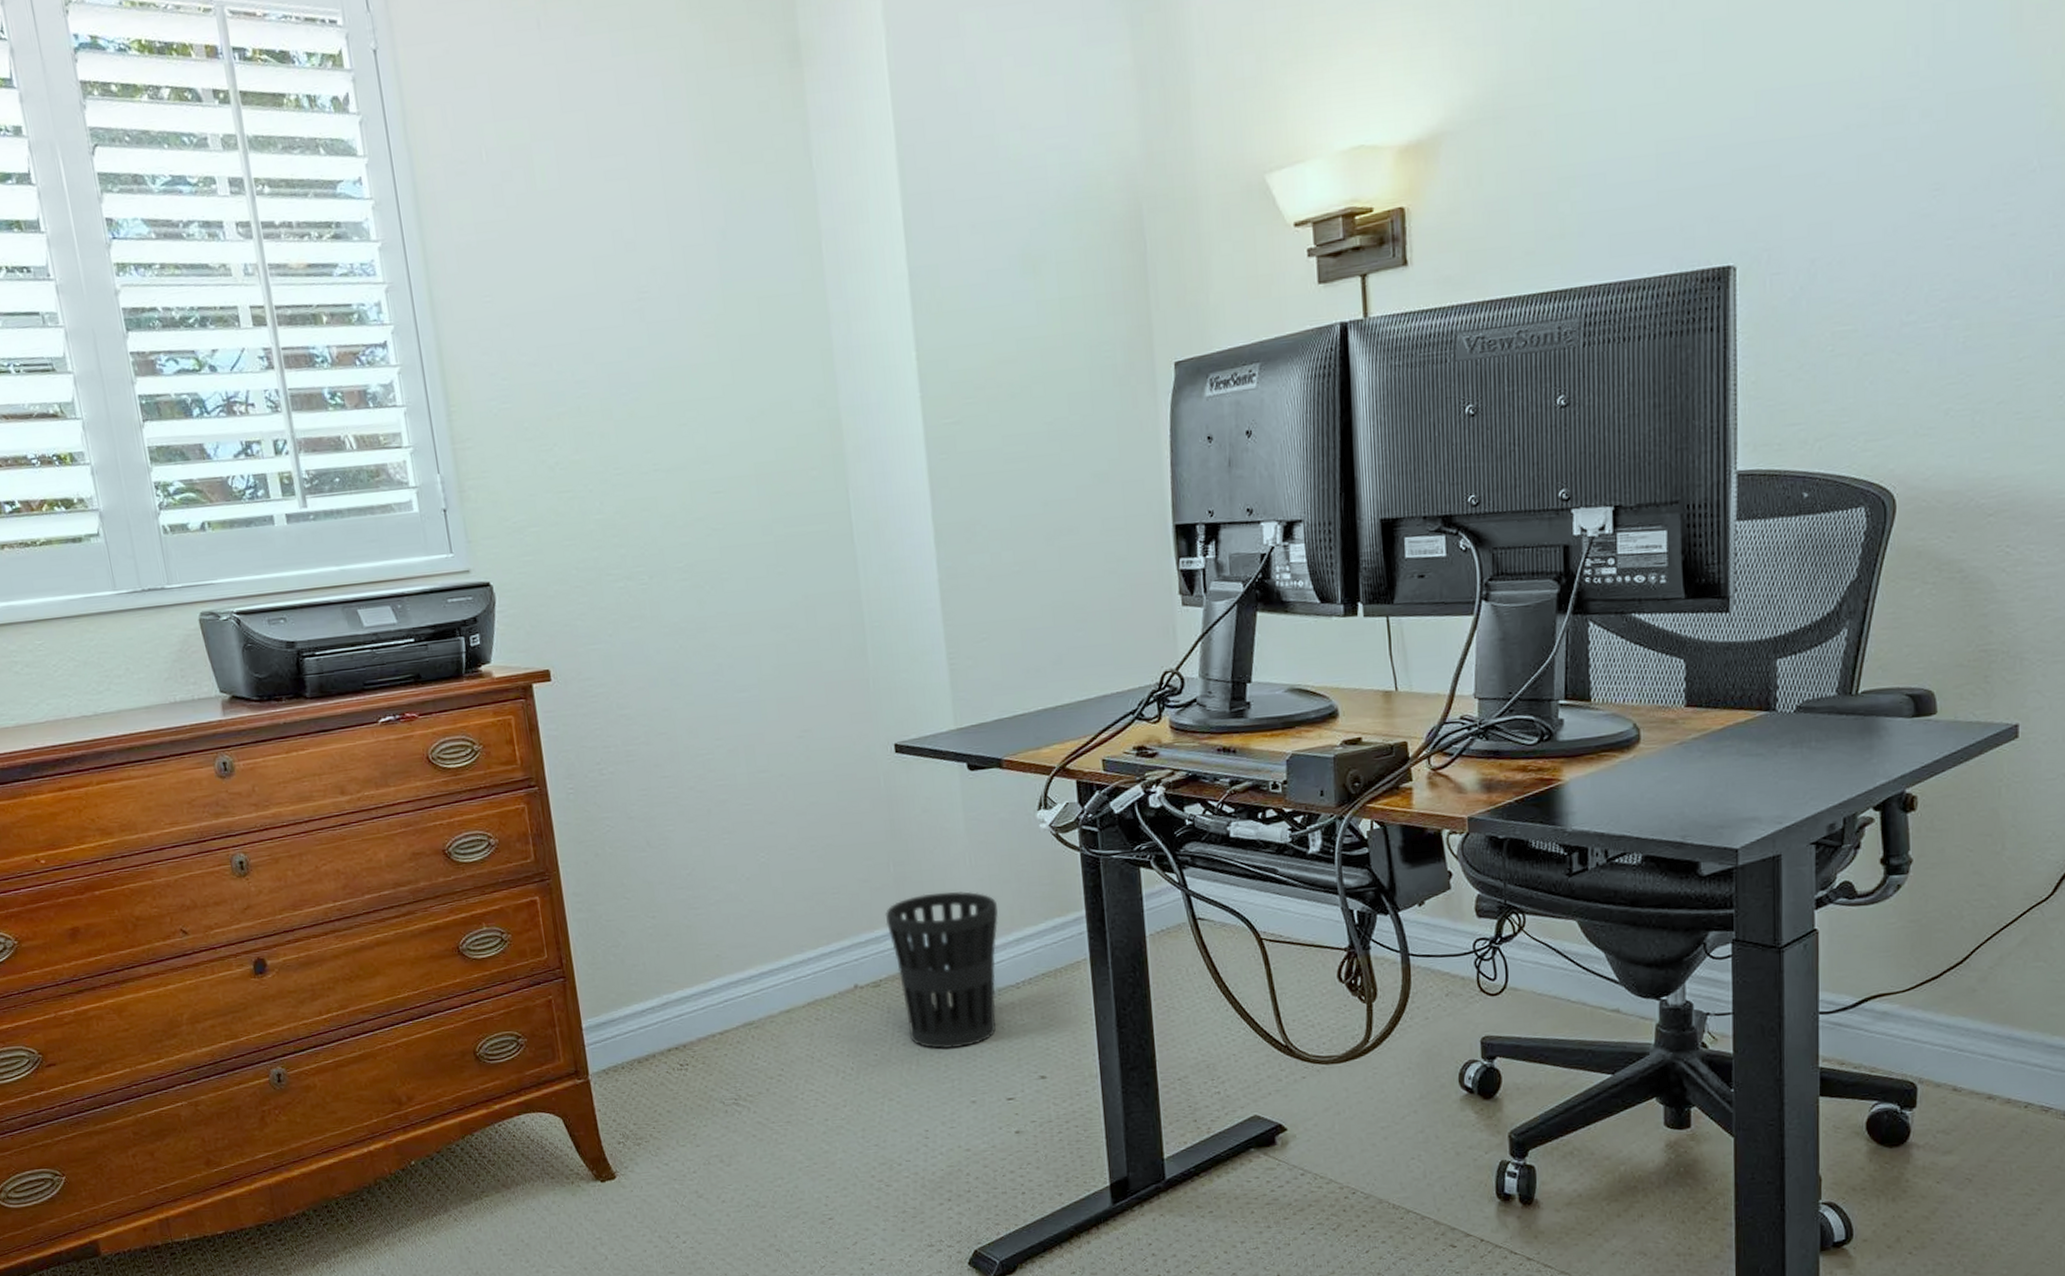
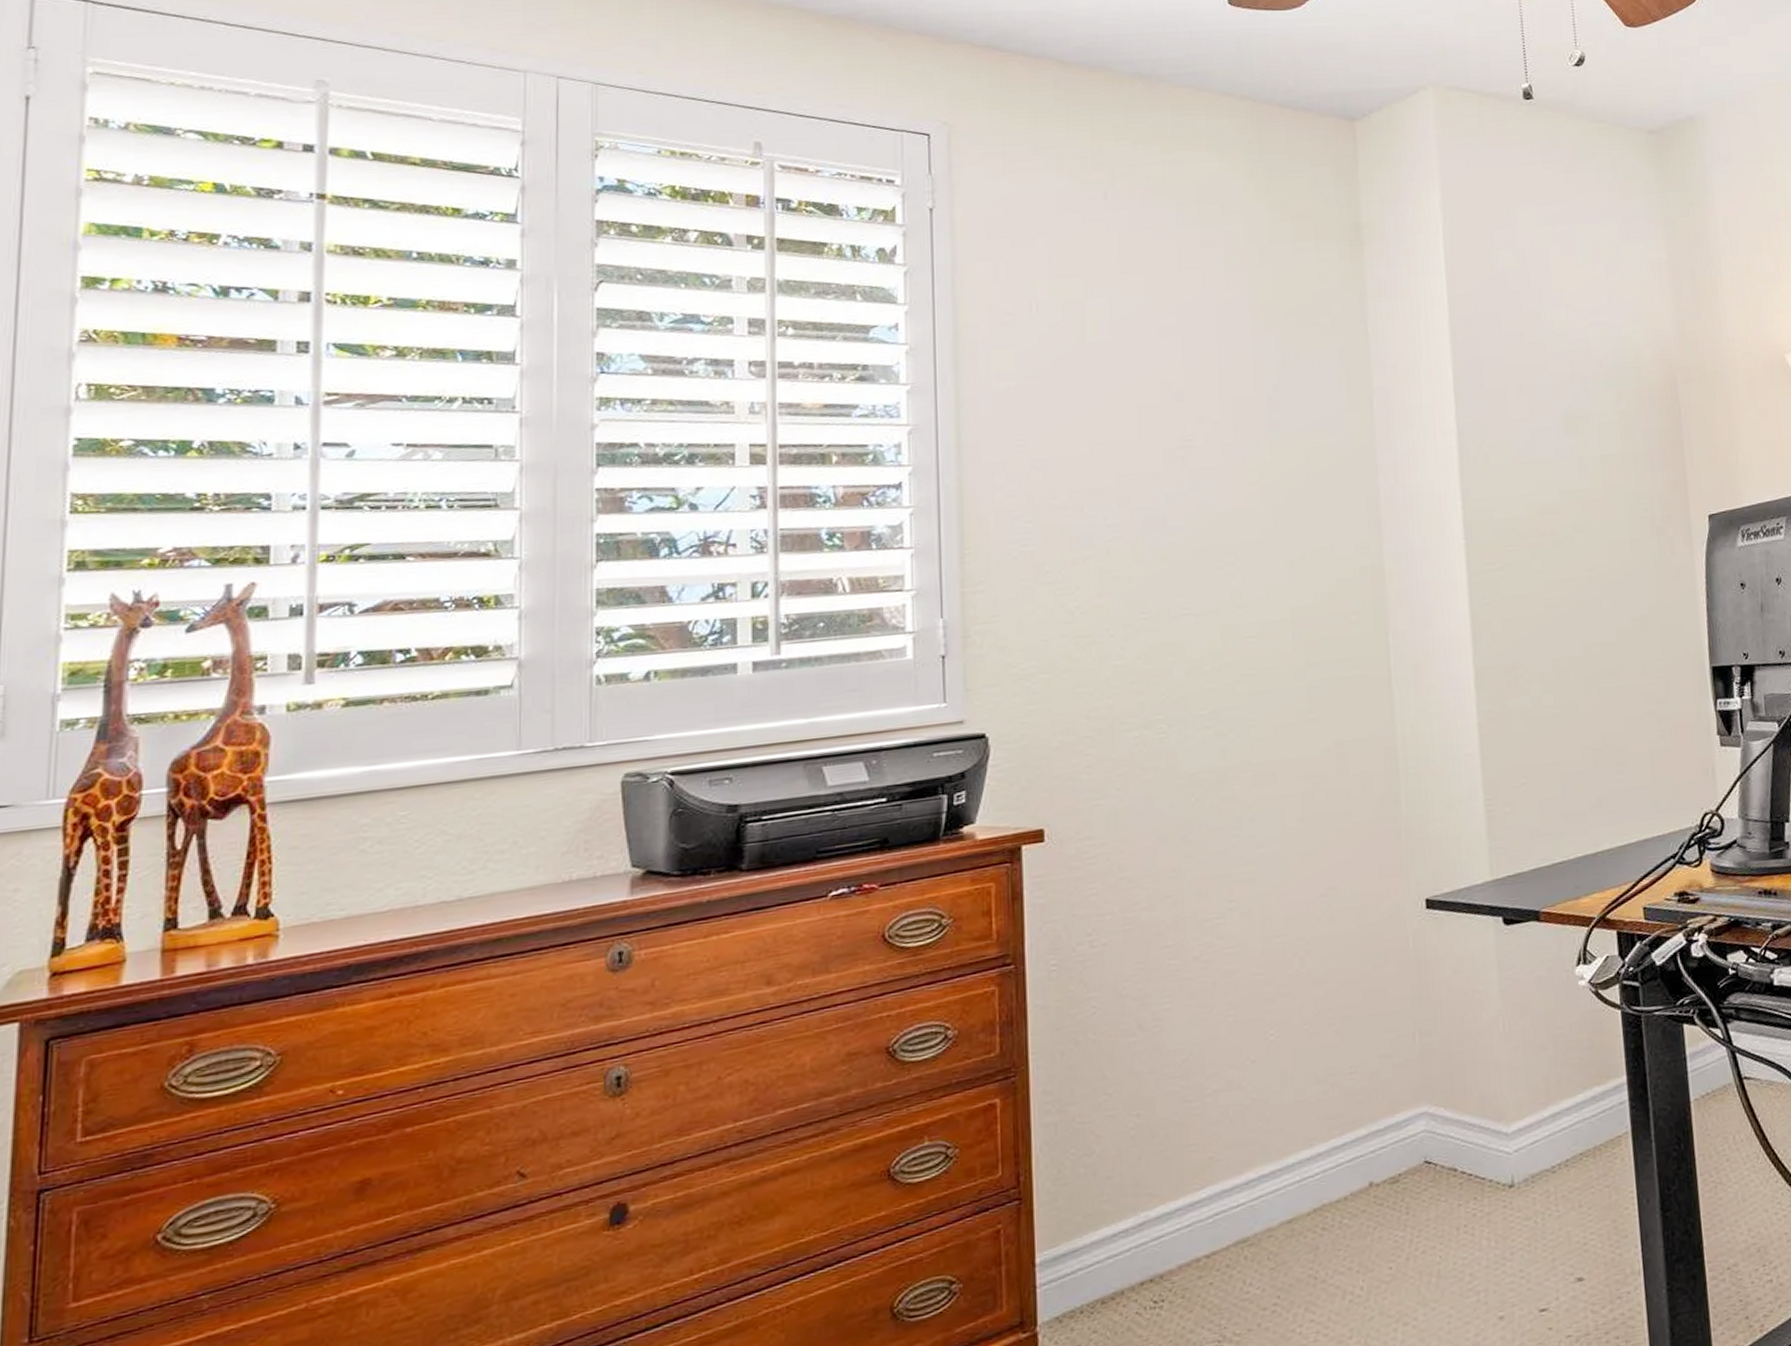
wastebasket: present [885,891,999,1049] -> none [1407,1061,1533,1255]

